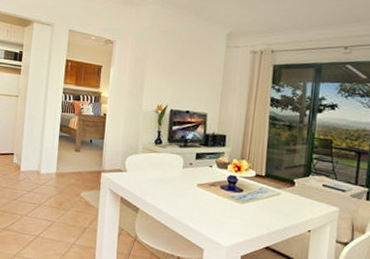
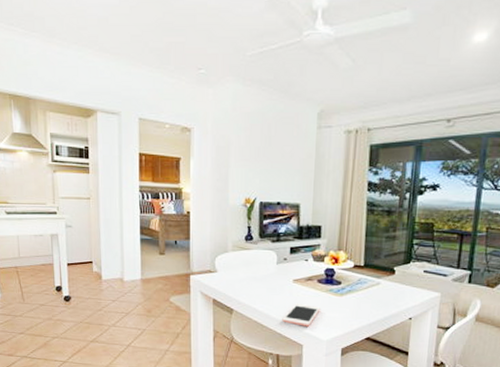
cell phone: none [185,207,222,231] -> present [282,303,320,327]

